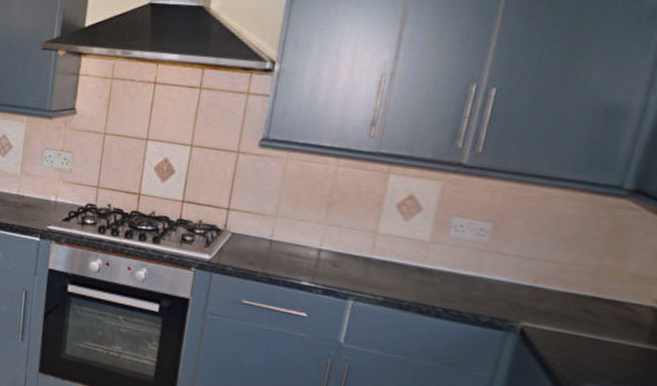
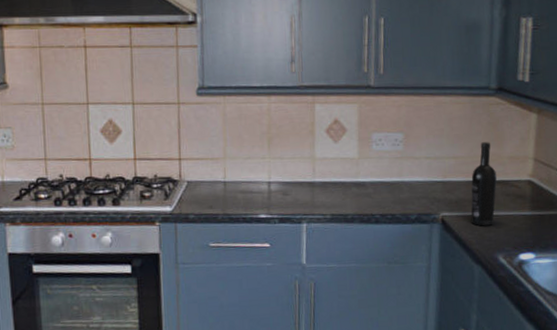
wine bottle: none [560,250,609,350] -> present [471,142,498,226]

